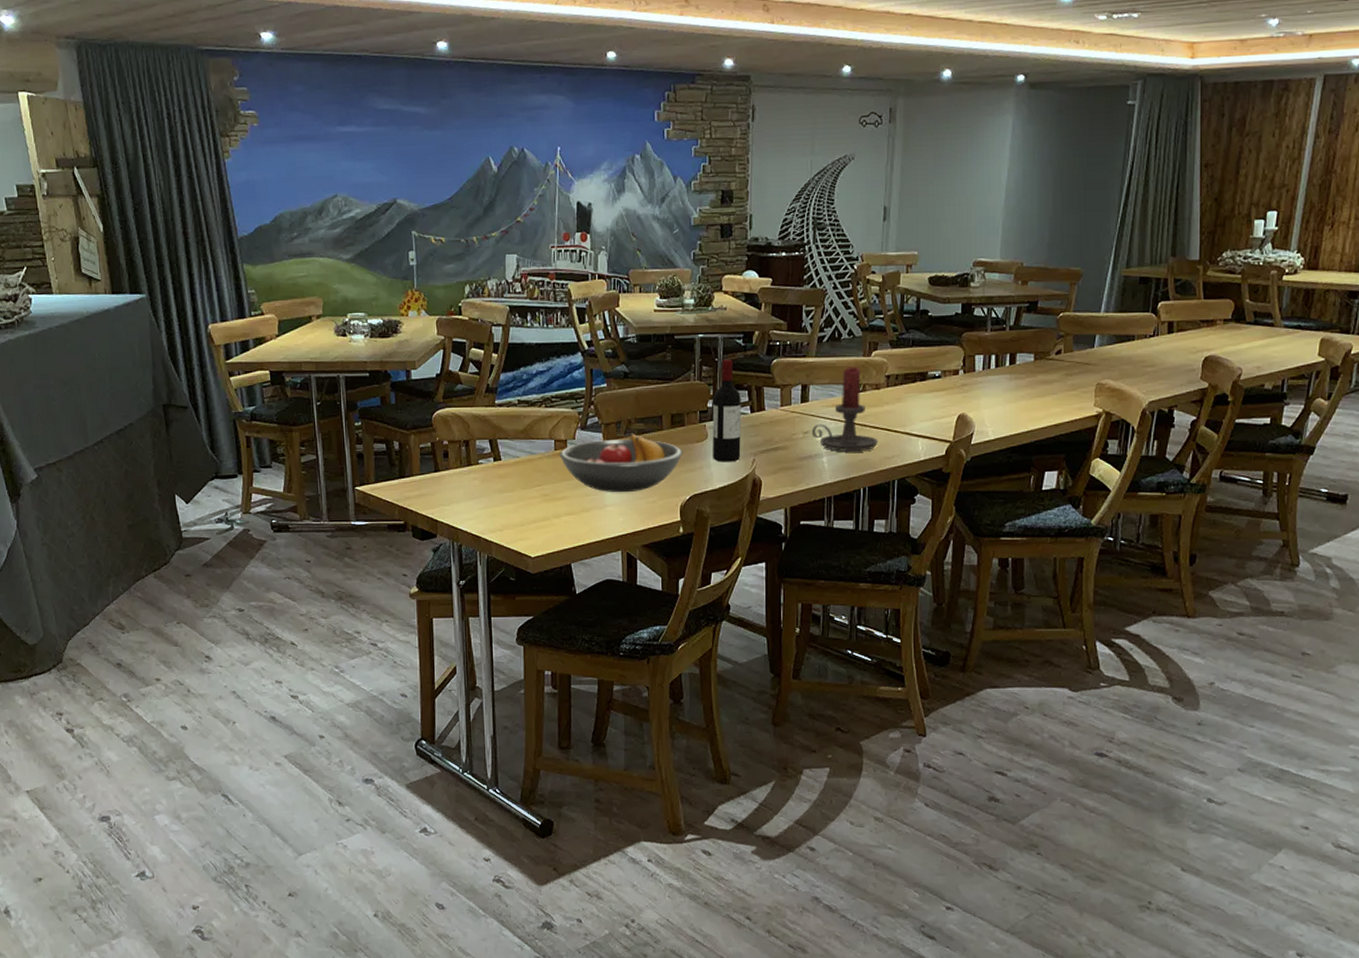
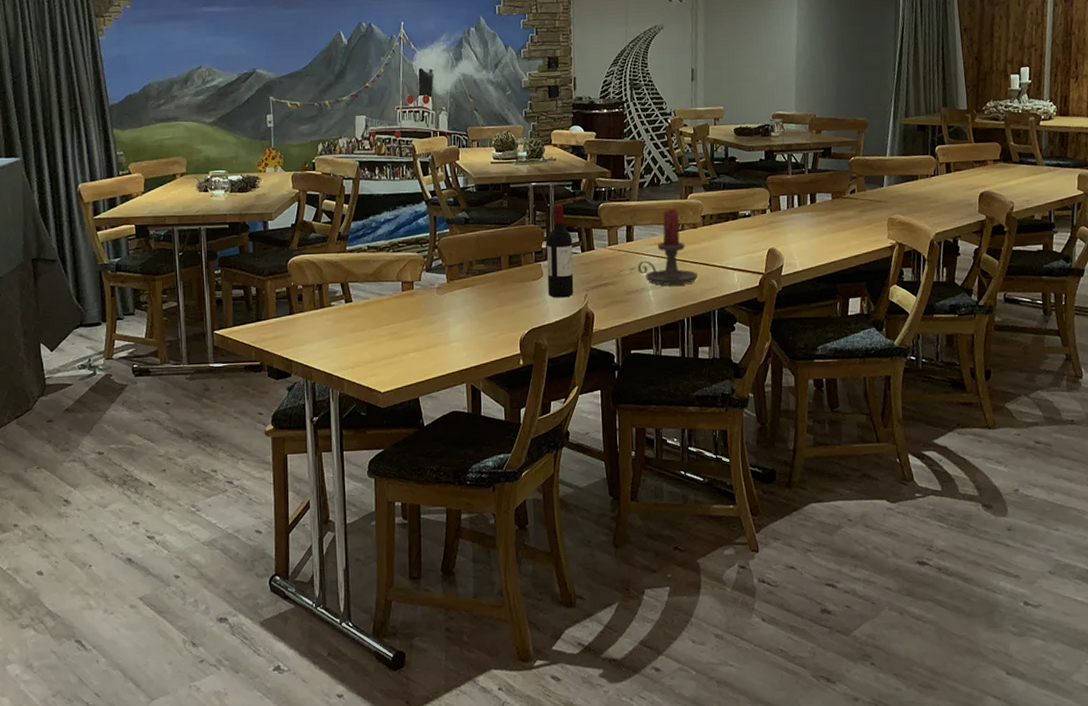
fruit bowl: present [560,433,684,493] -> none [407,273,521,330]

